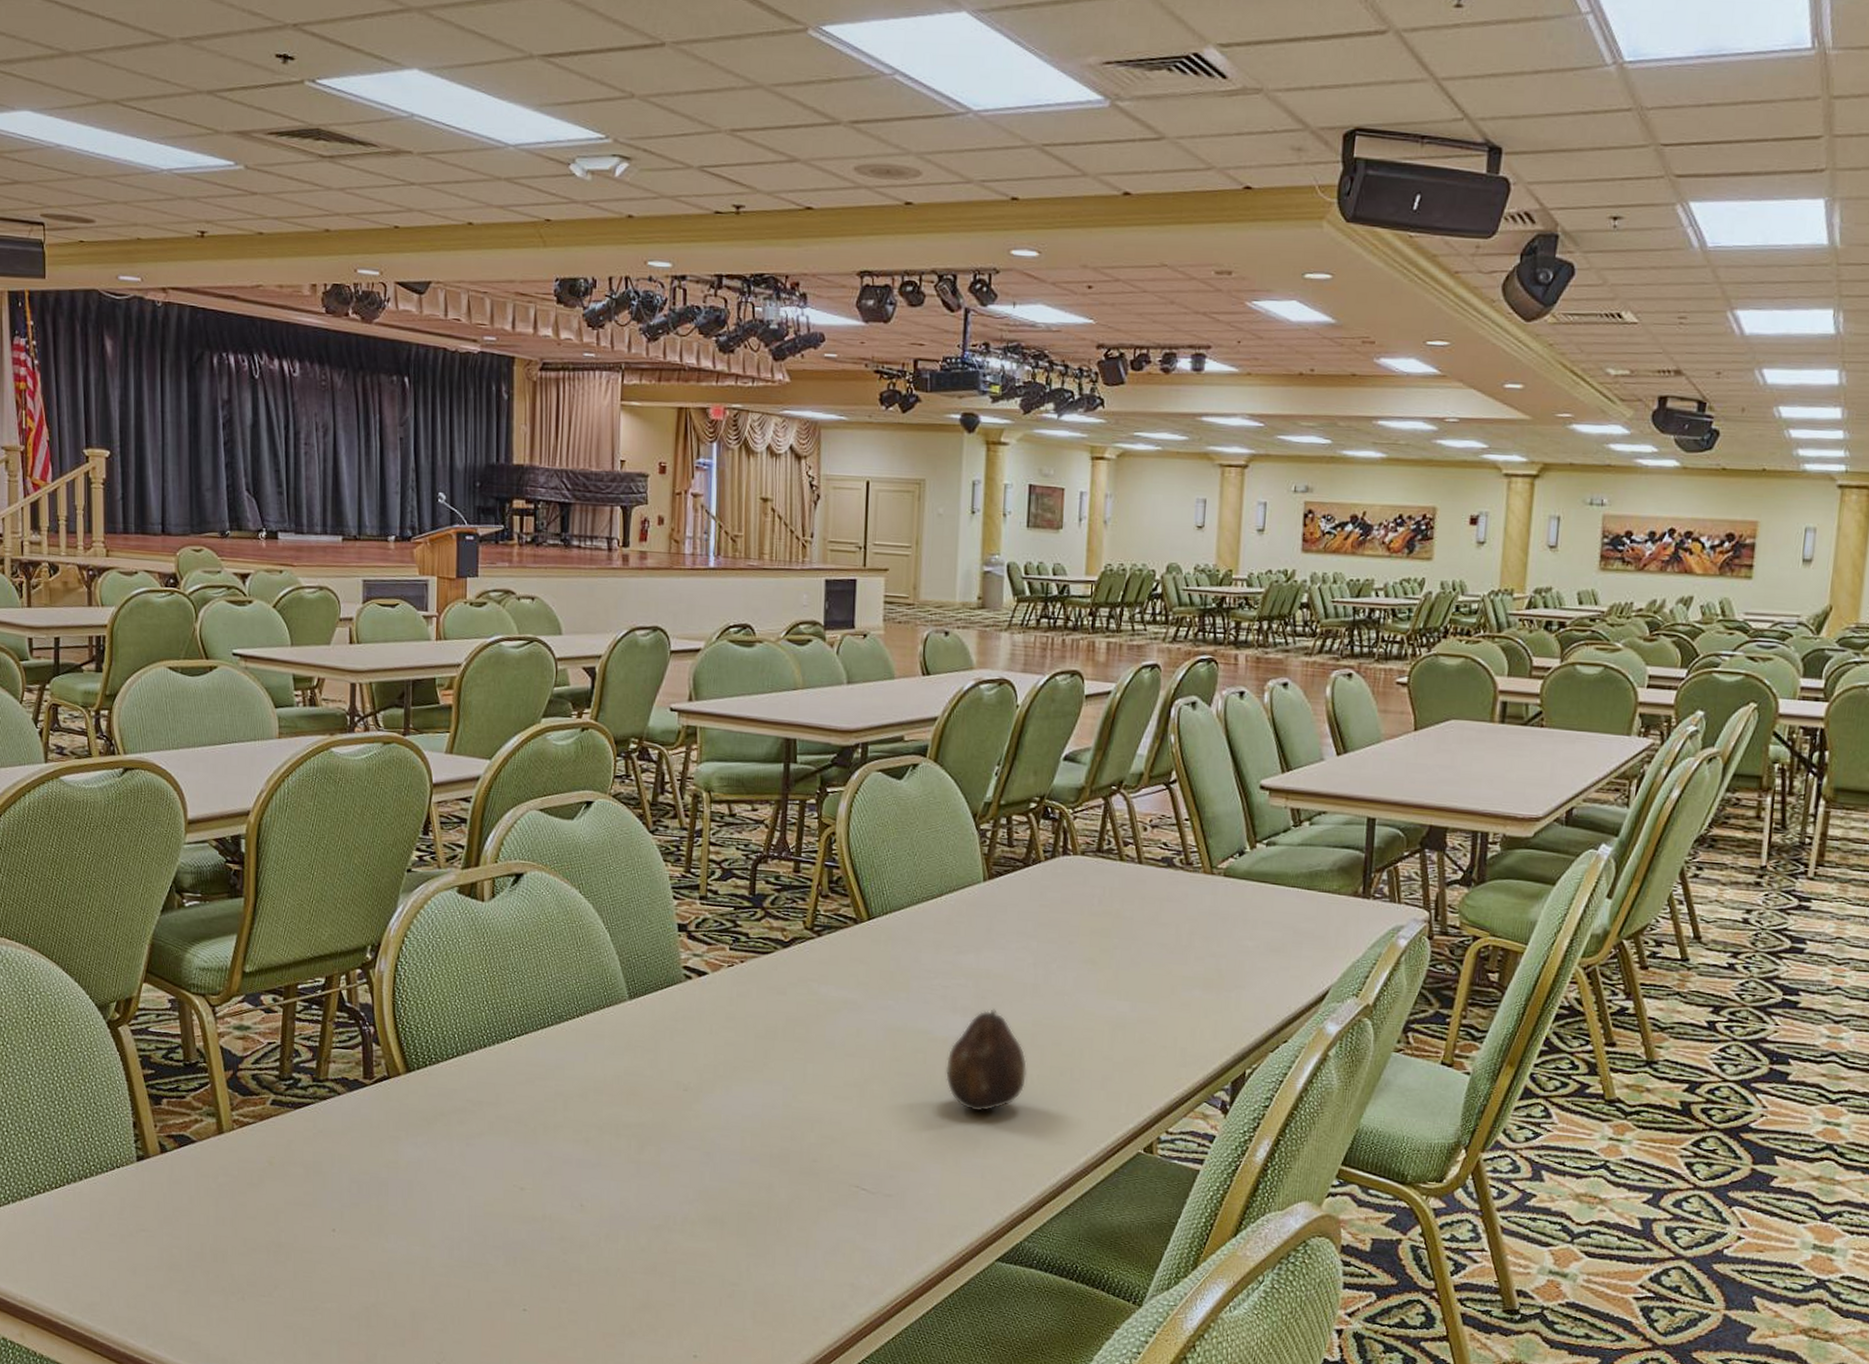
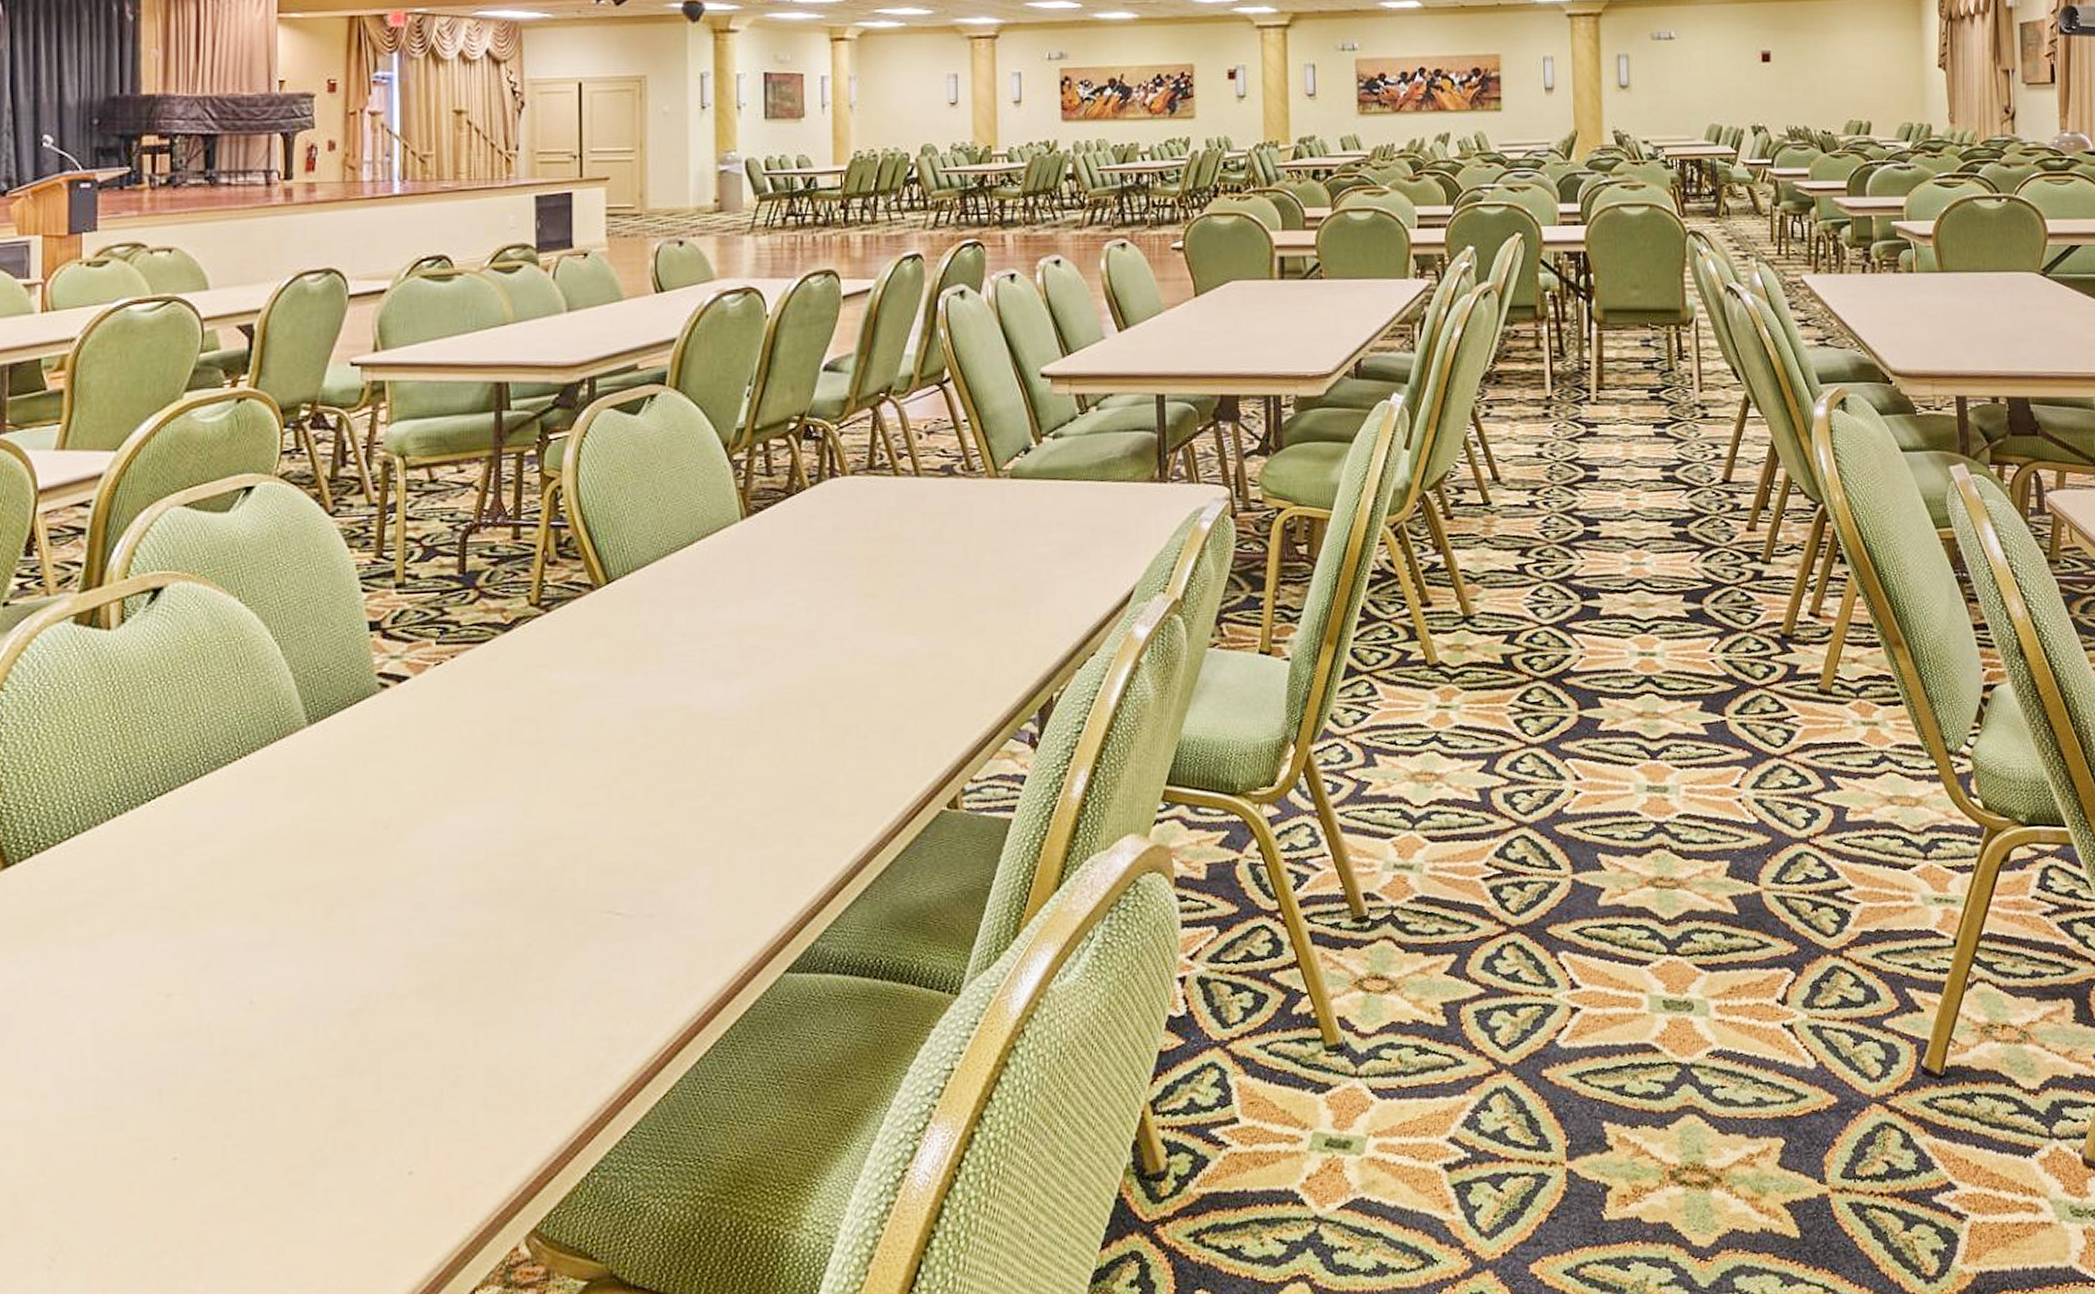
fruit: present [945,1009,1028,1113] -> none [709,667,807,795]

